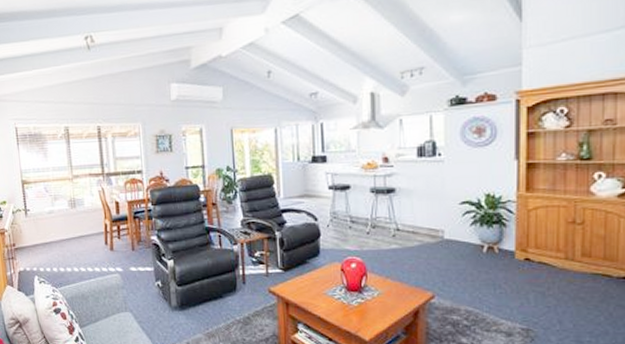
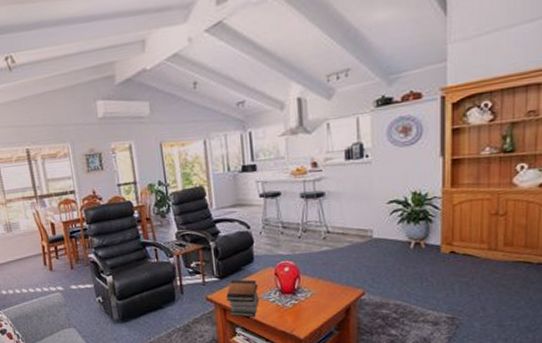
book stack: none [289,273,324,315] -> present [226,279,259,318]

